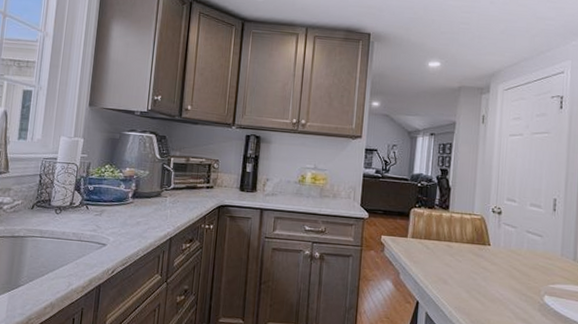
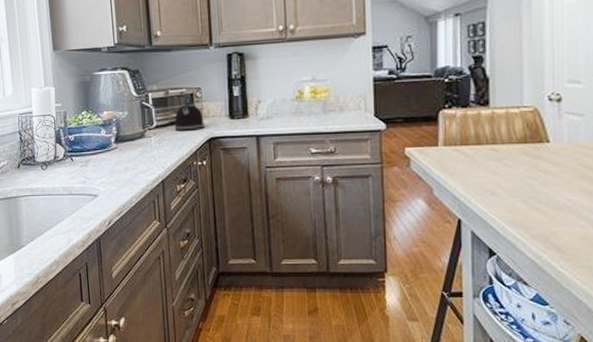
kettle: none [189,162,217,197] -> present [174,92,204,131]

